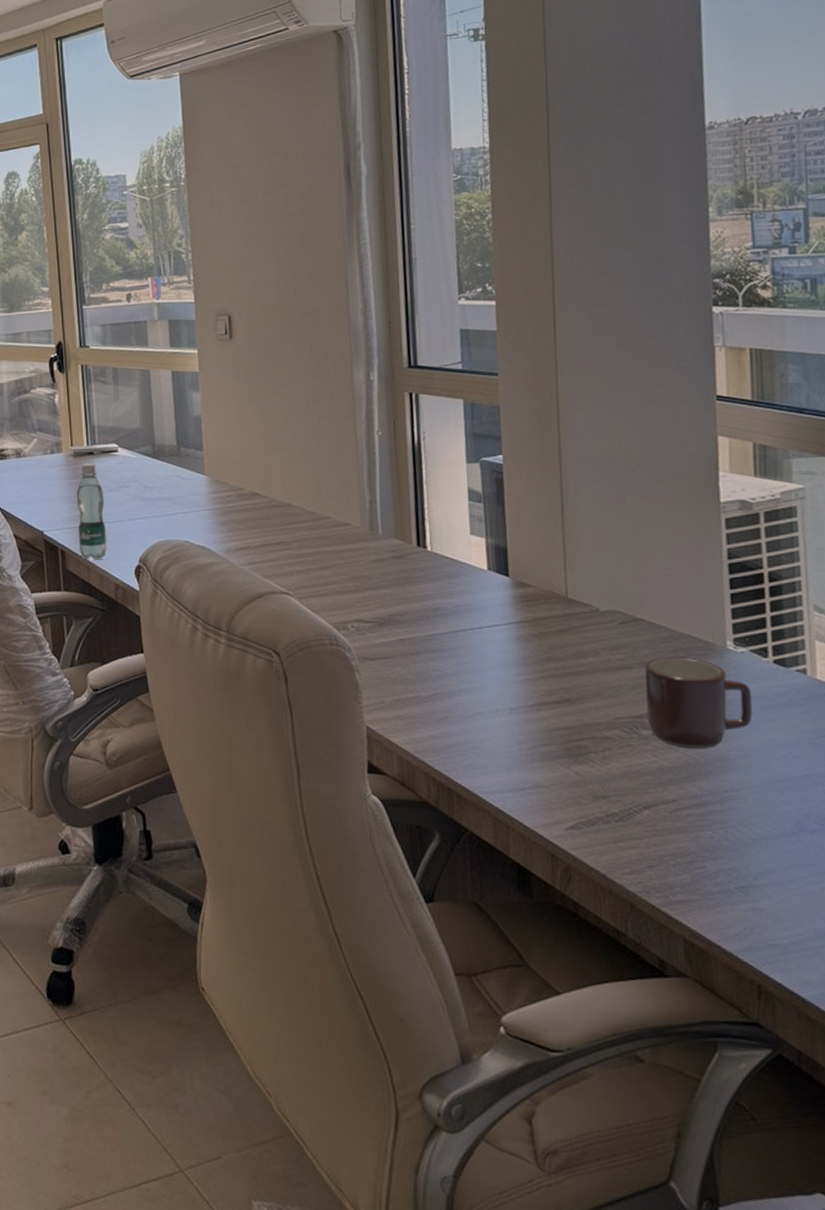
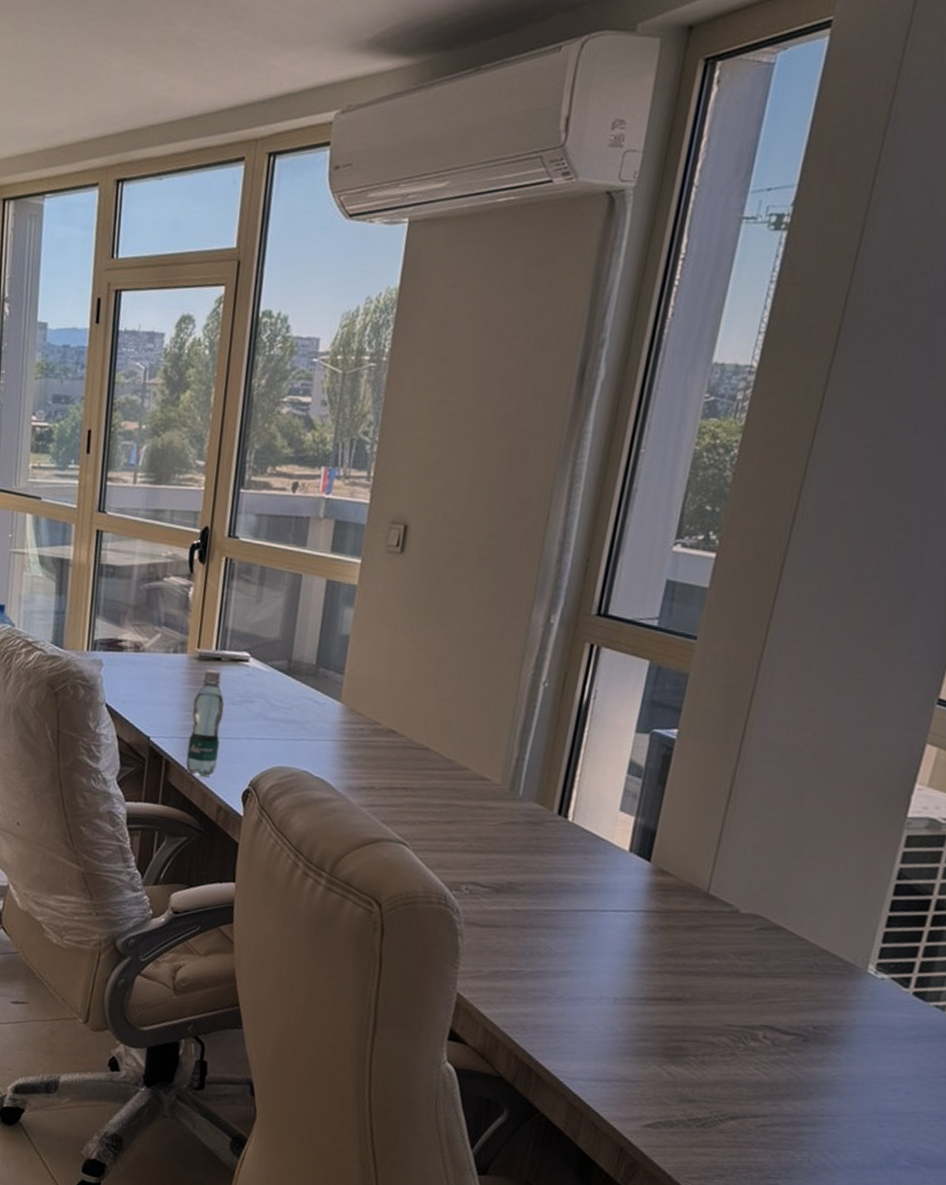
mug: present [645,657,753,750] -> none [758,970,881,1071]

